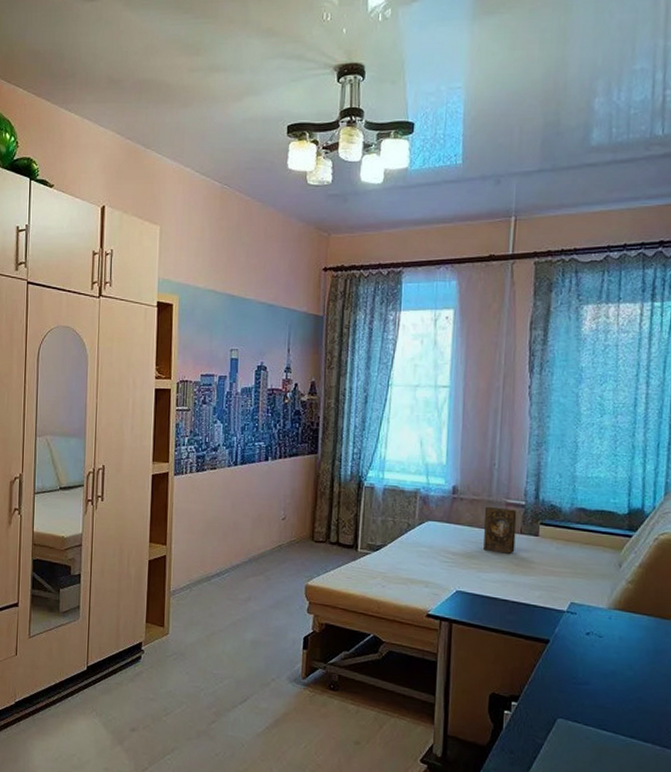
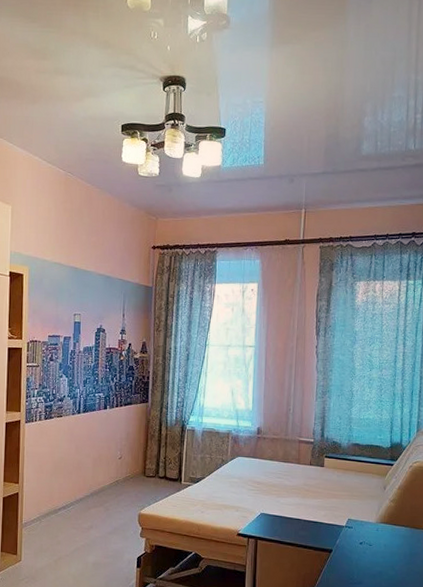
book: present [483,506,517,554] -> none [282,443,307,482]

